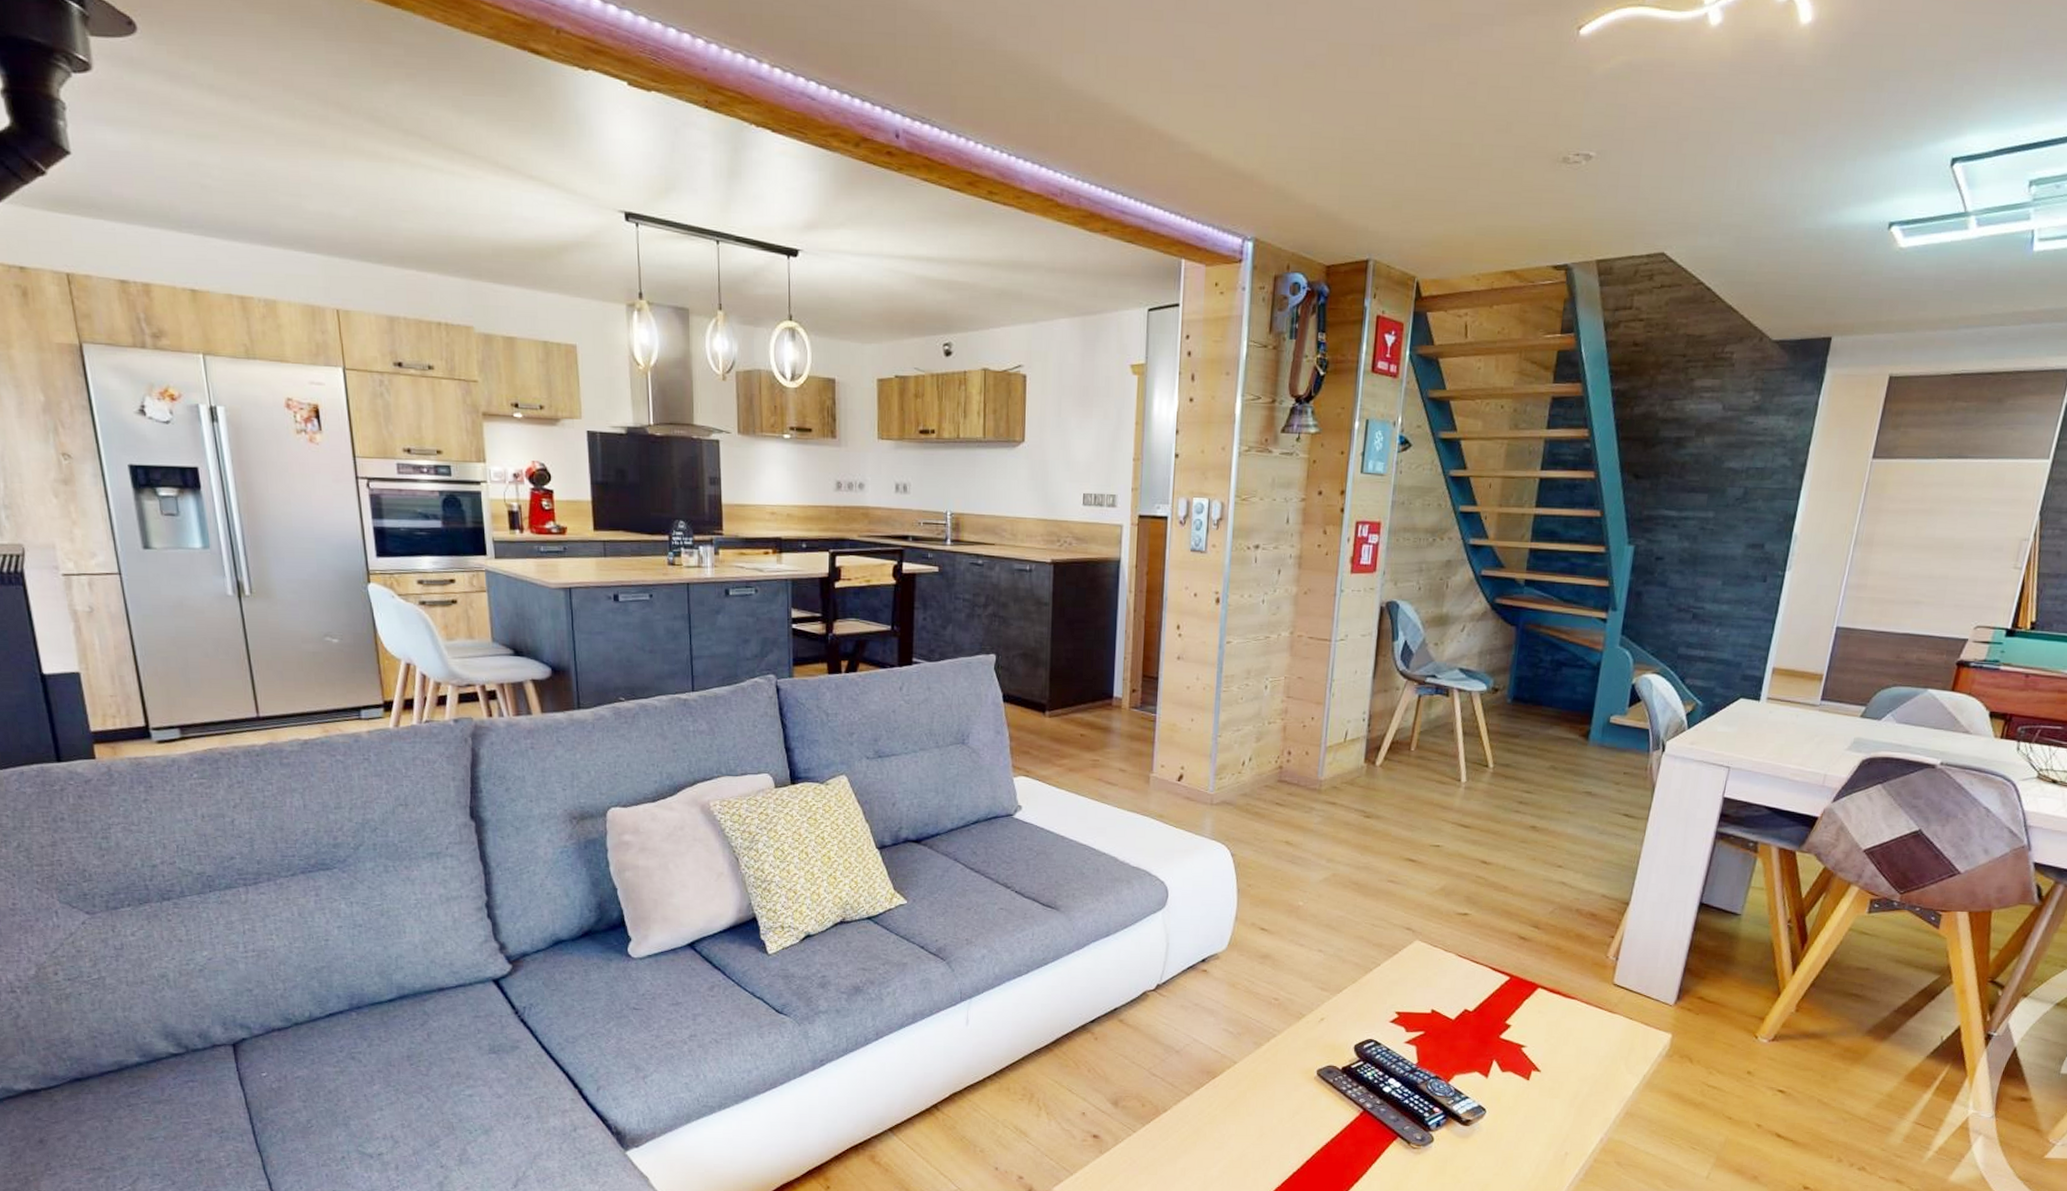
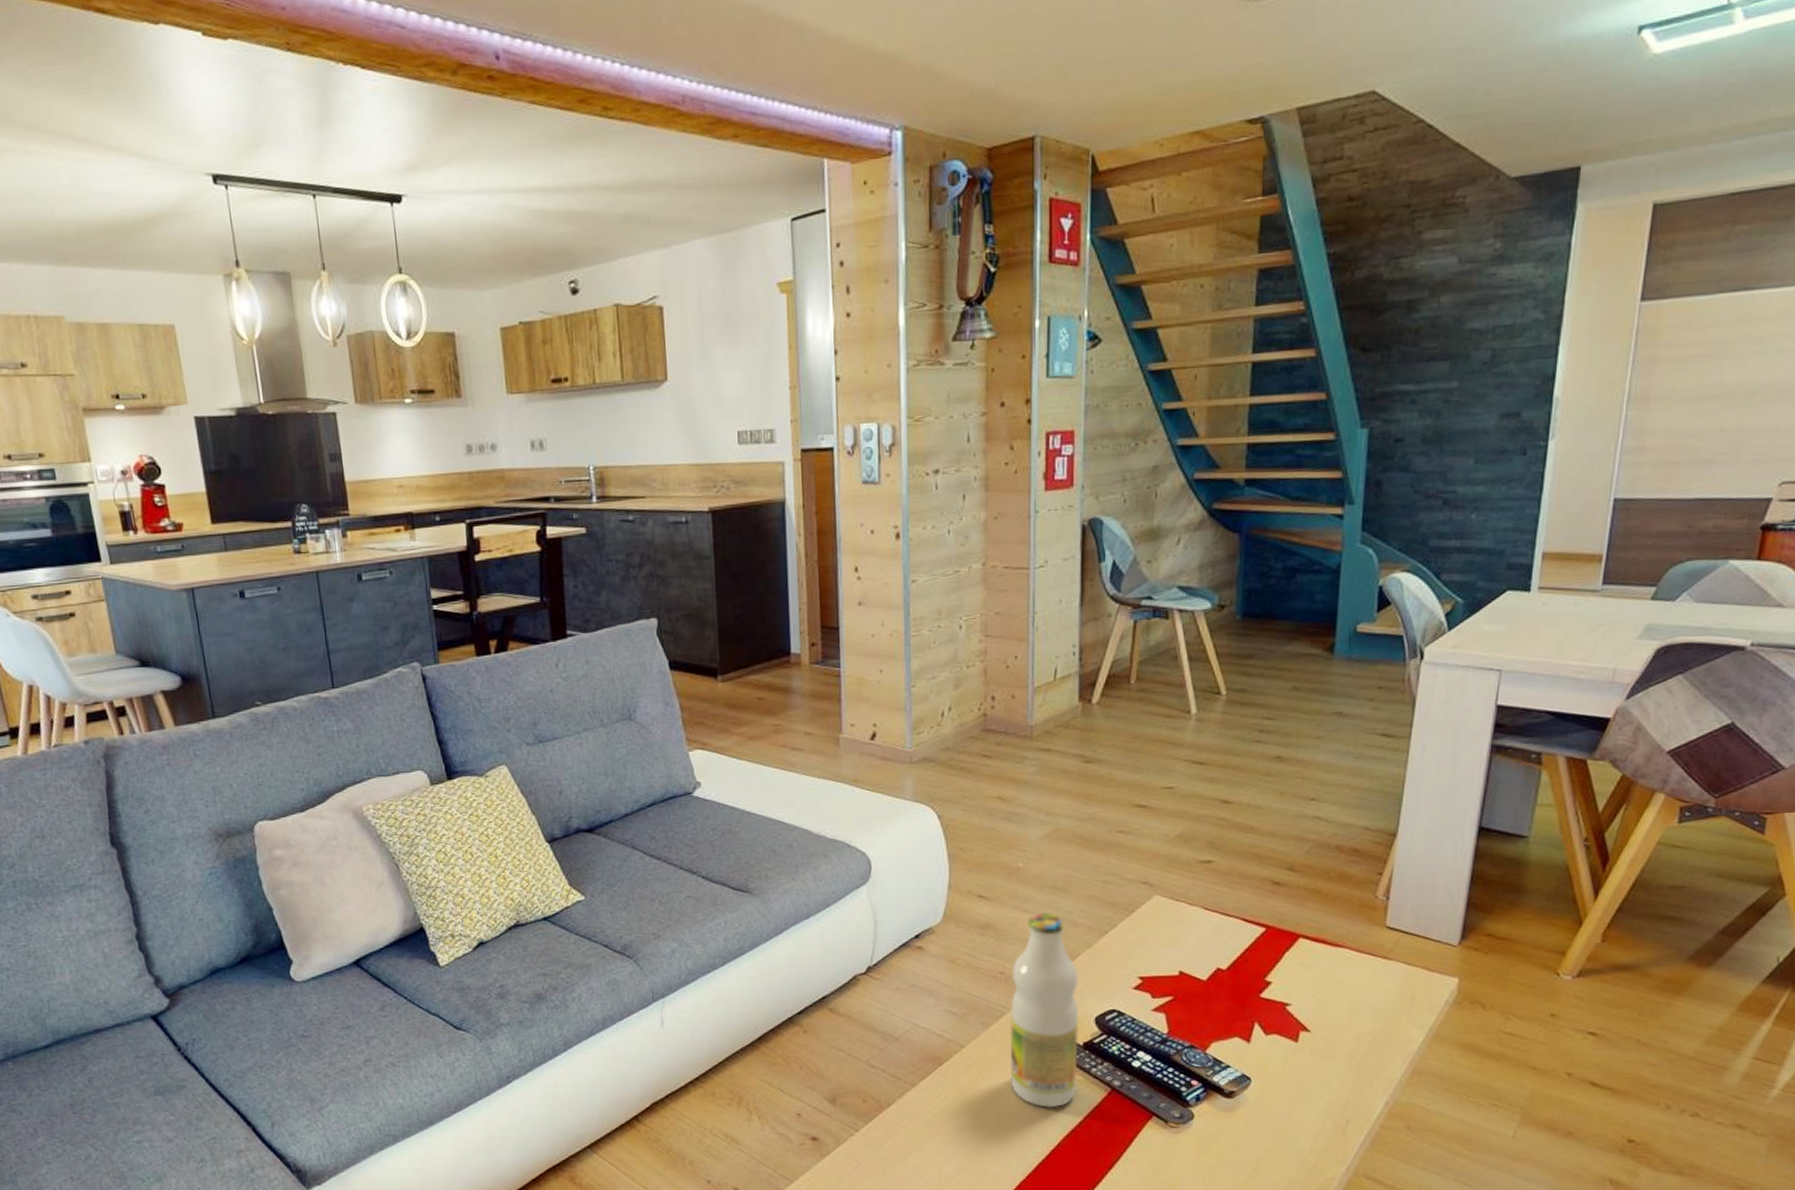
bottle: none [1275,947,1344,1124] -> present [1010,912,1079,1108]

